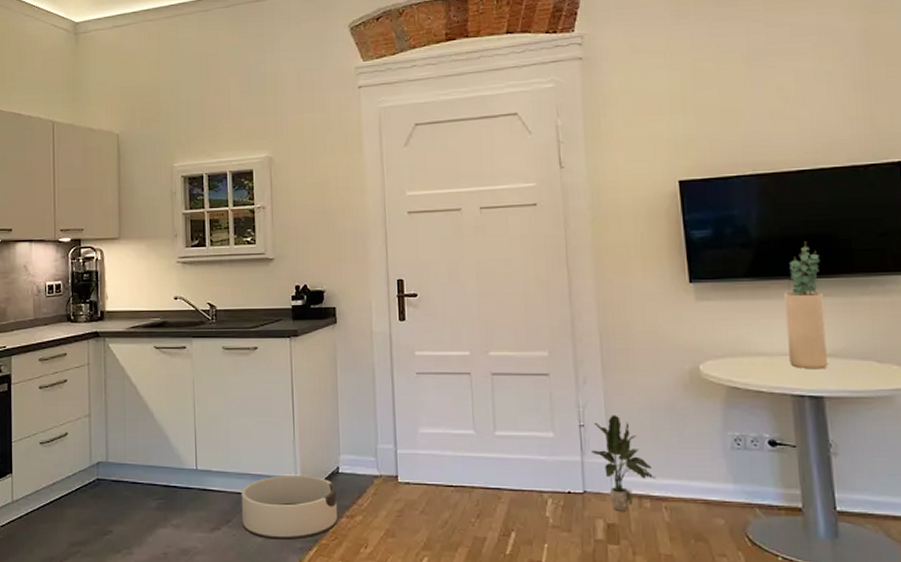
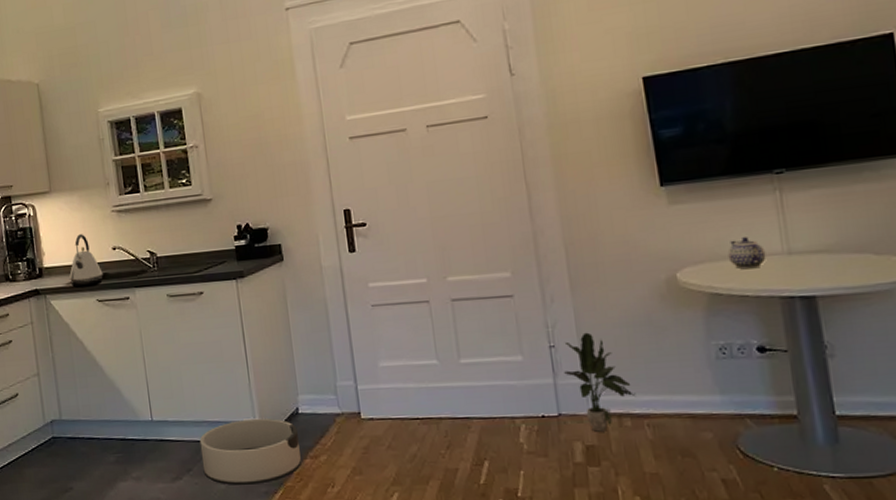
kettle: none [129,282,163,334] -> present [69,234,103,289]
teapot: none [746,335,781,367] -> present [727,236,766,270]
vase: present [783,241,828,370] -> none [765,130,819,269]

